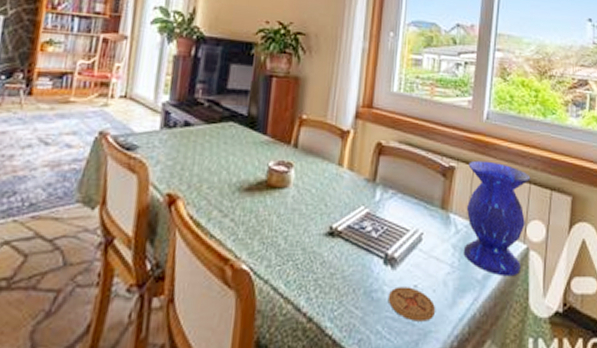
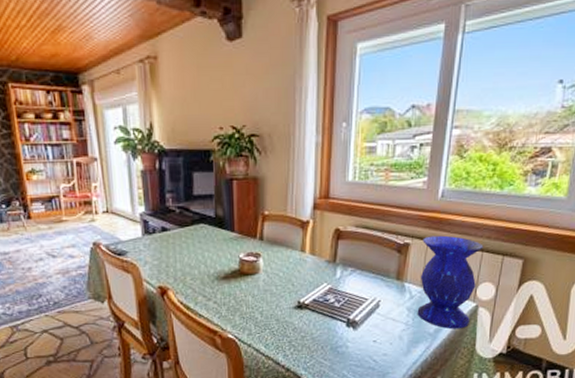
coaster: present [388,286,435,322] -> none [351,342,392,367]

